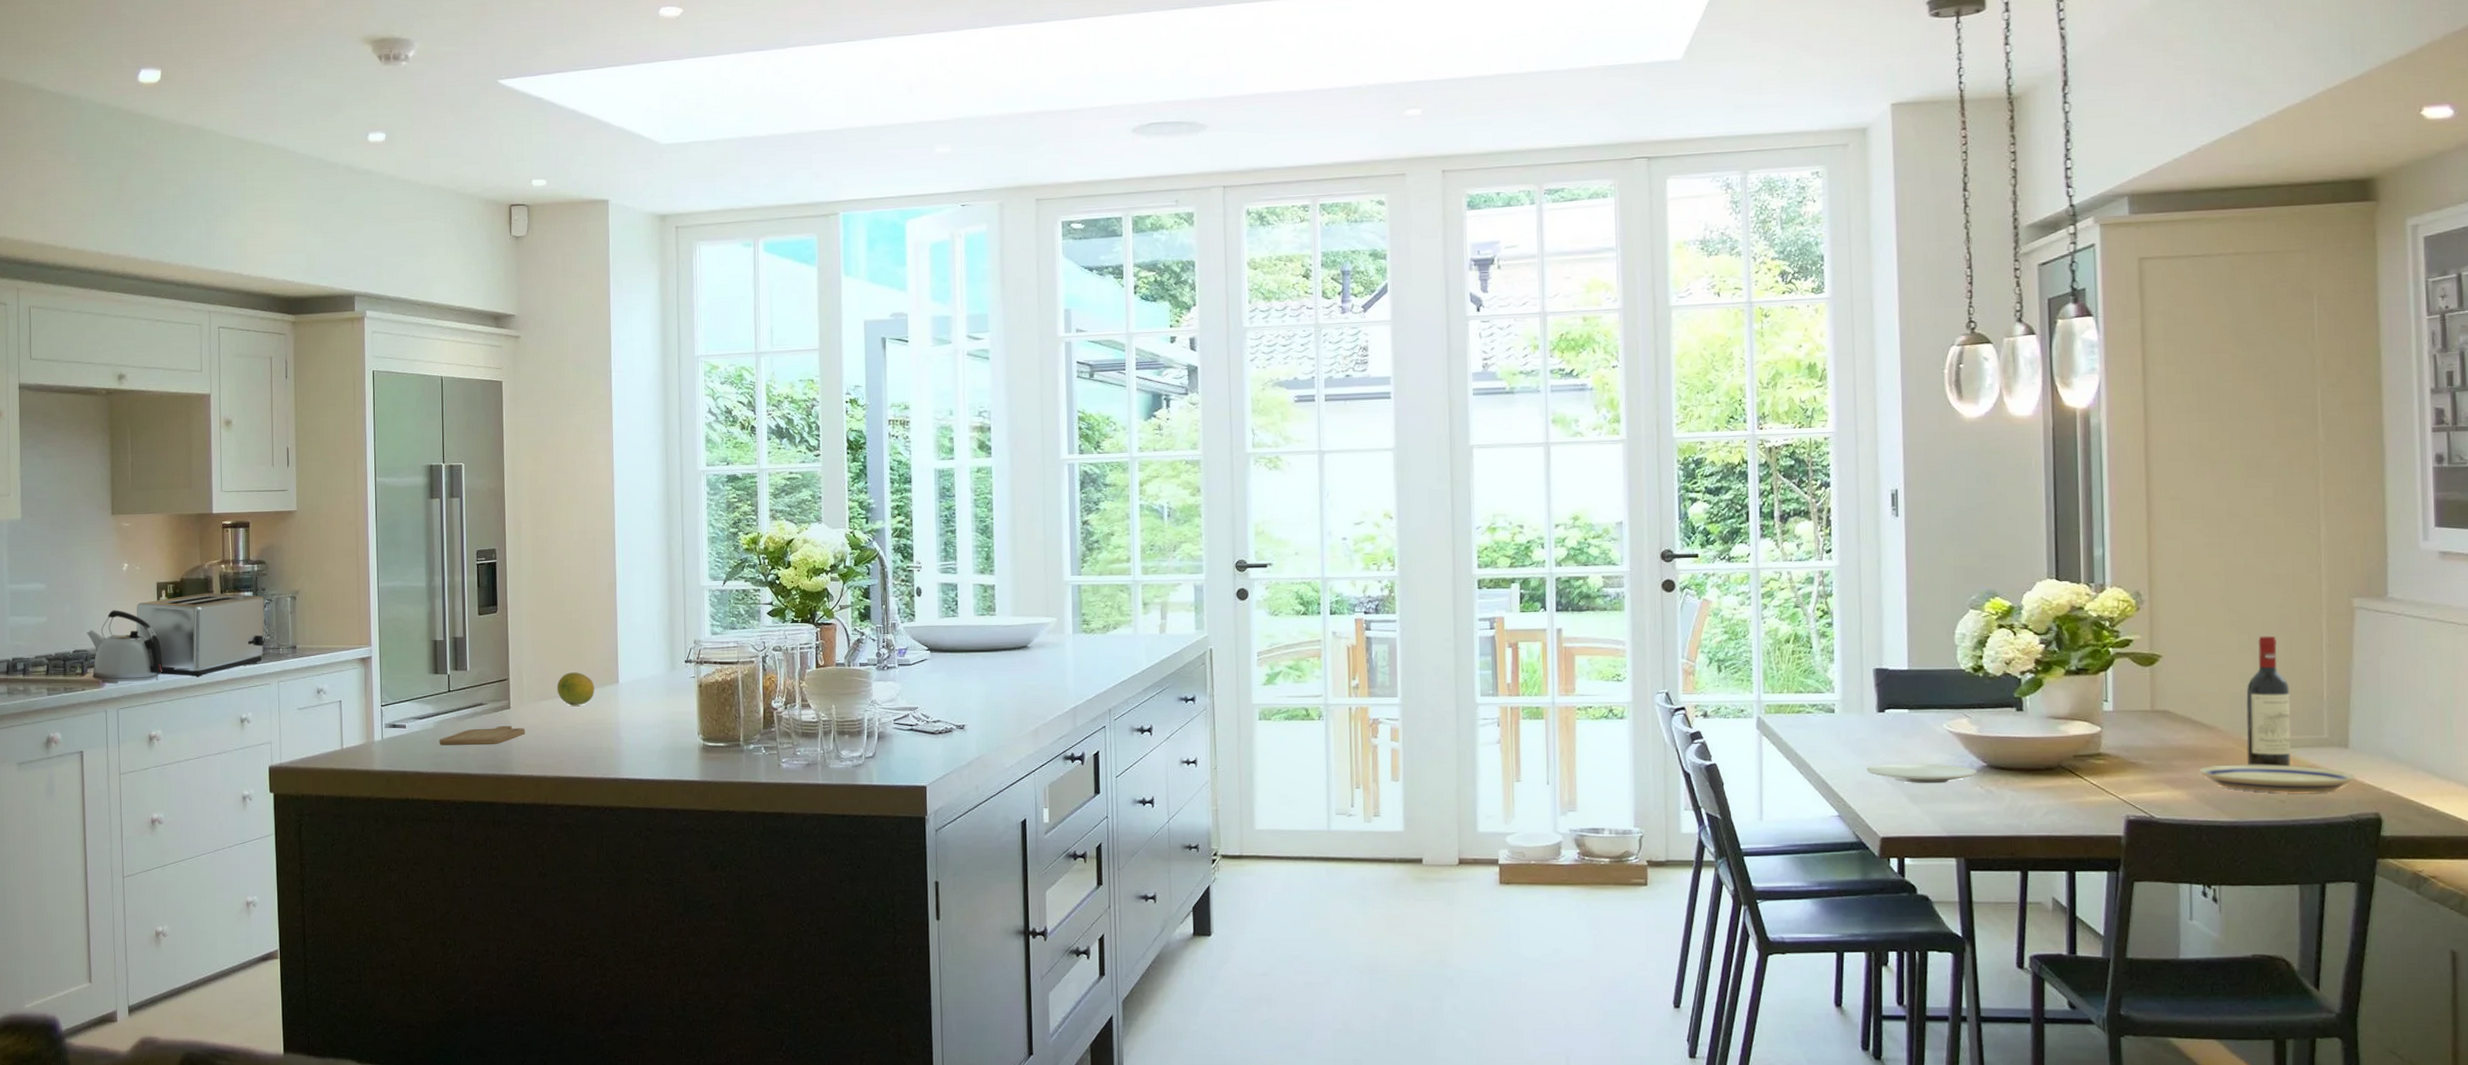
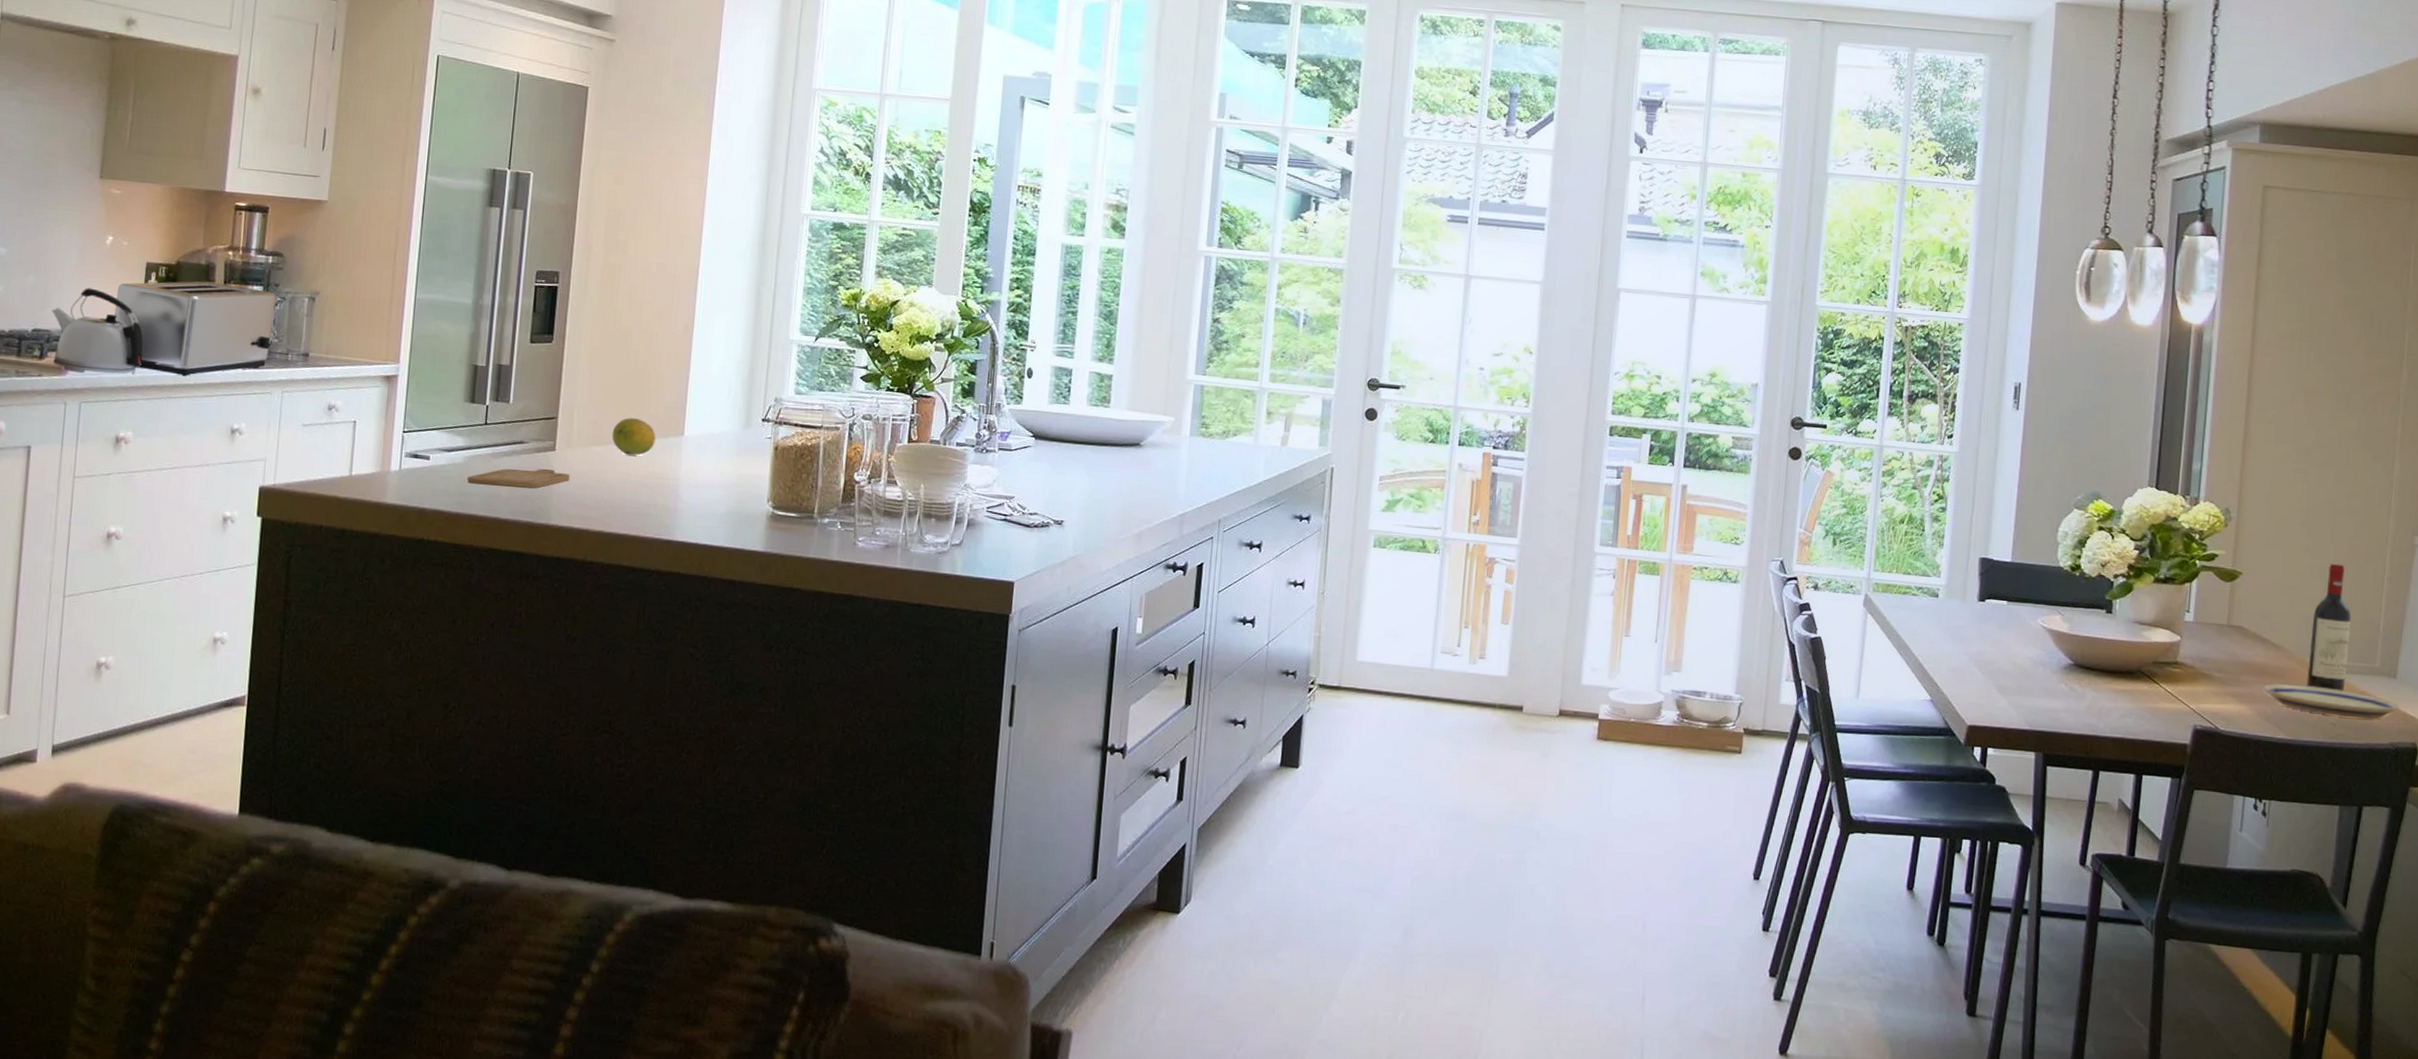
plate: present [1866,763,1977,784] -> none [1962,653,2064,678]

